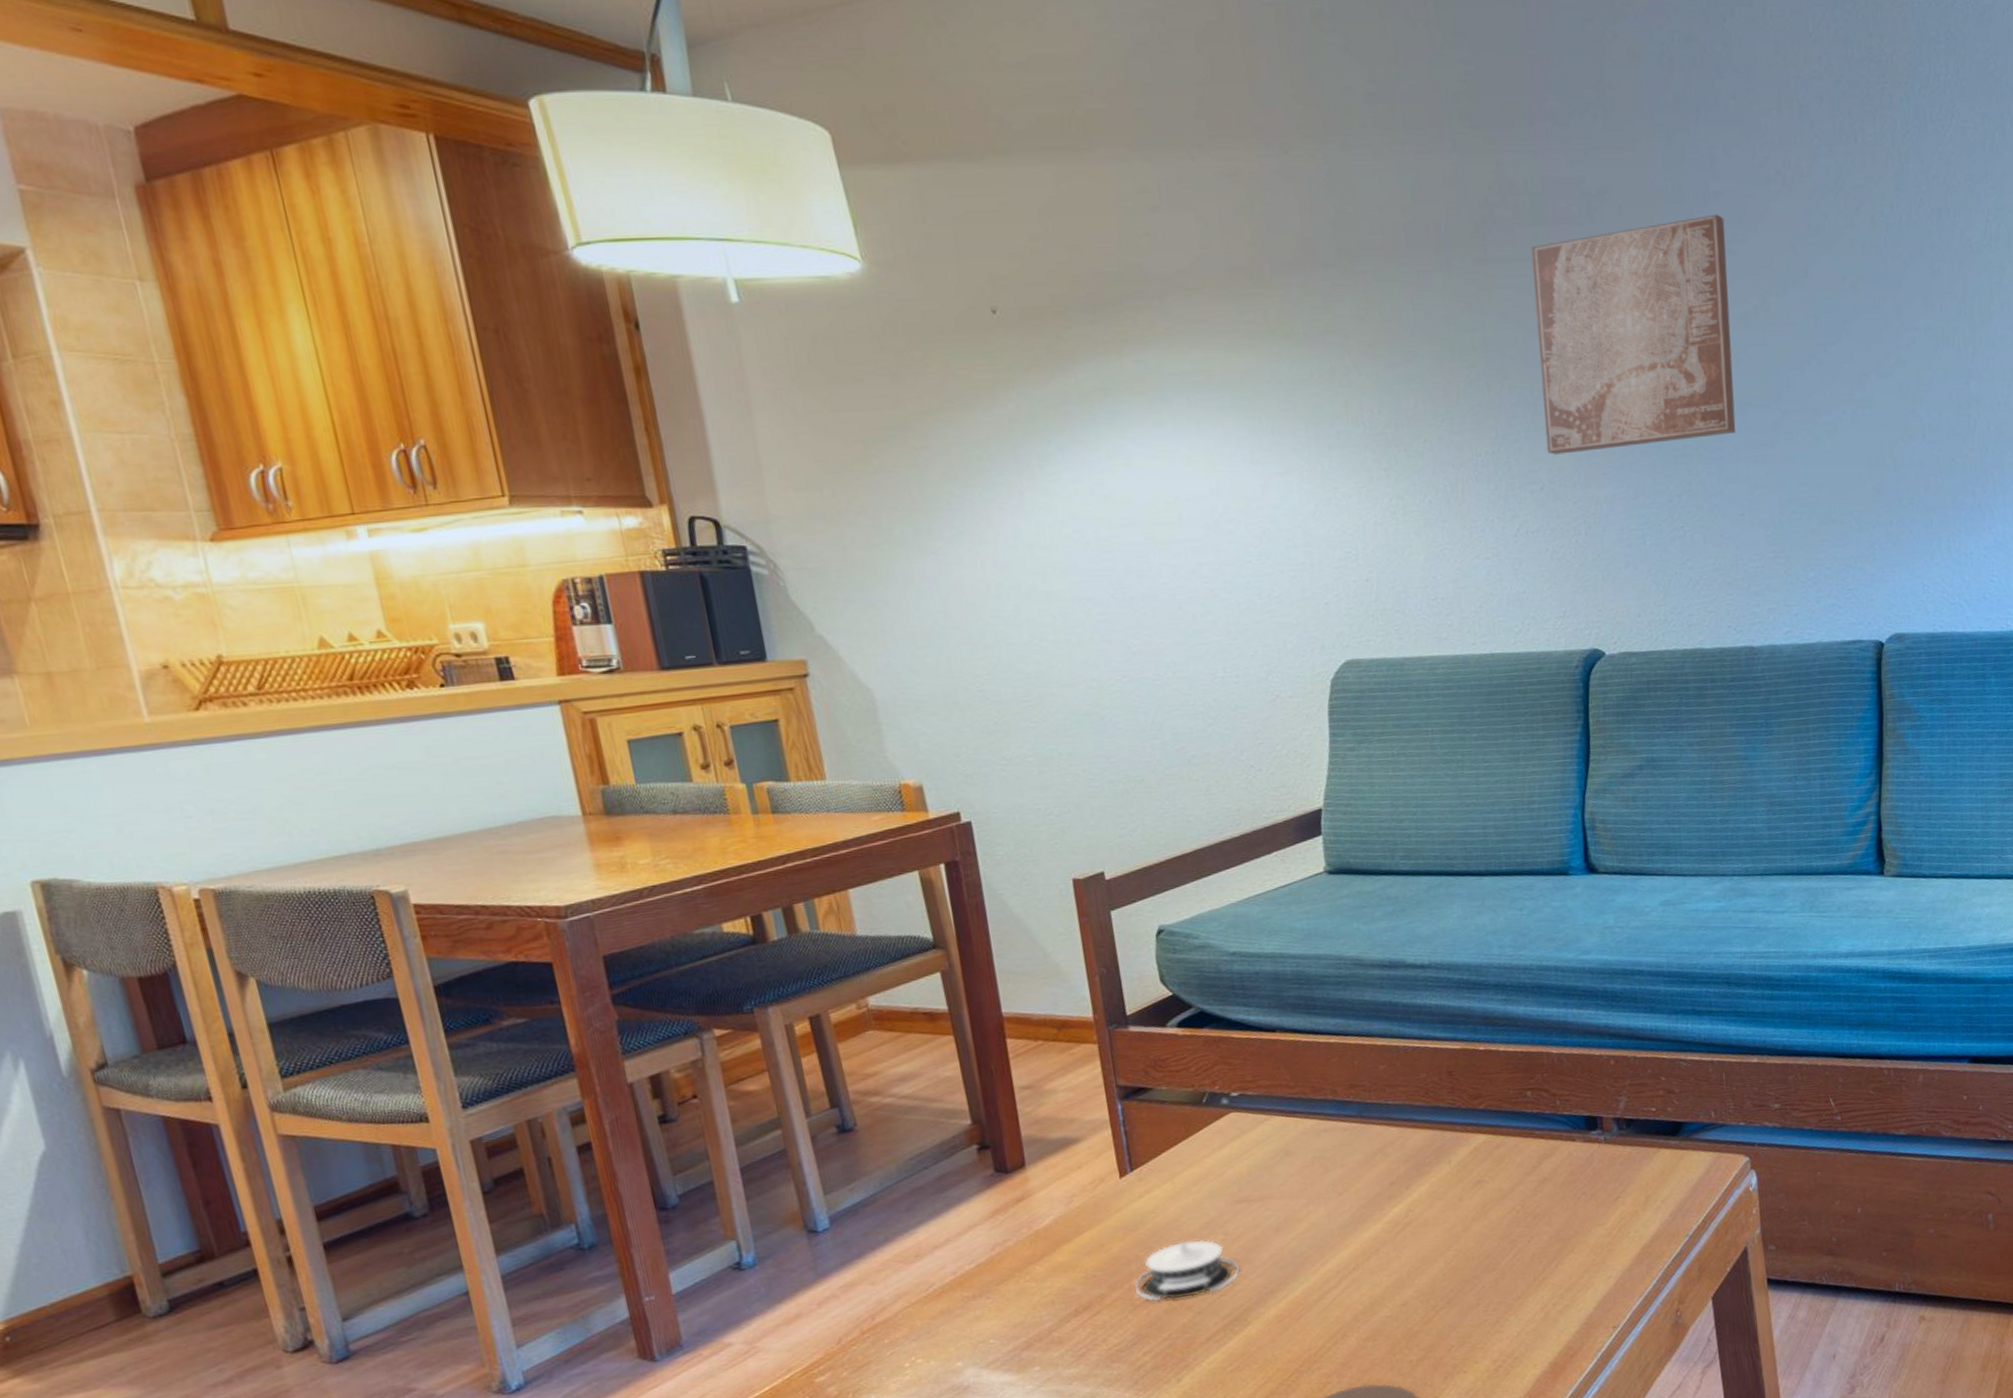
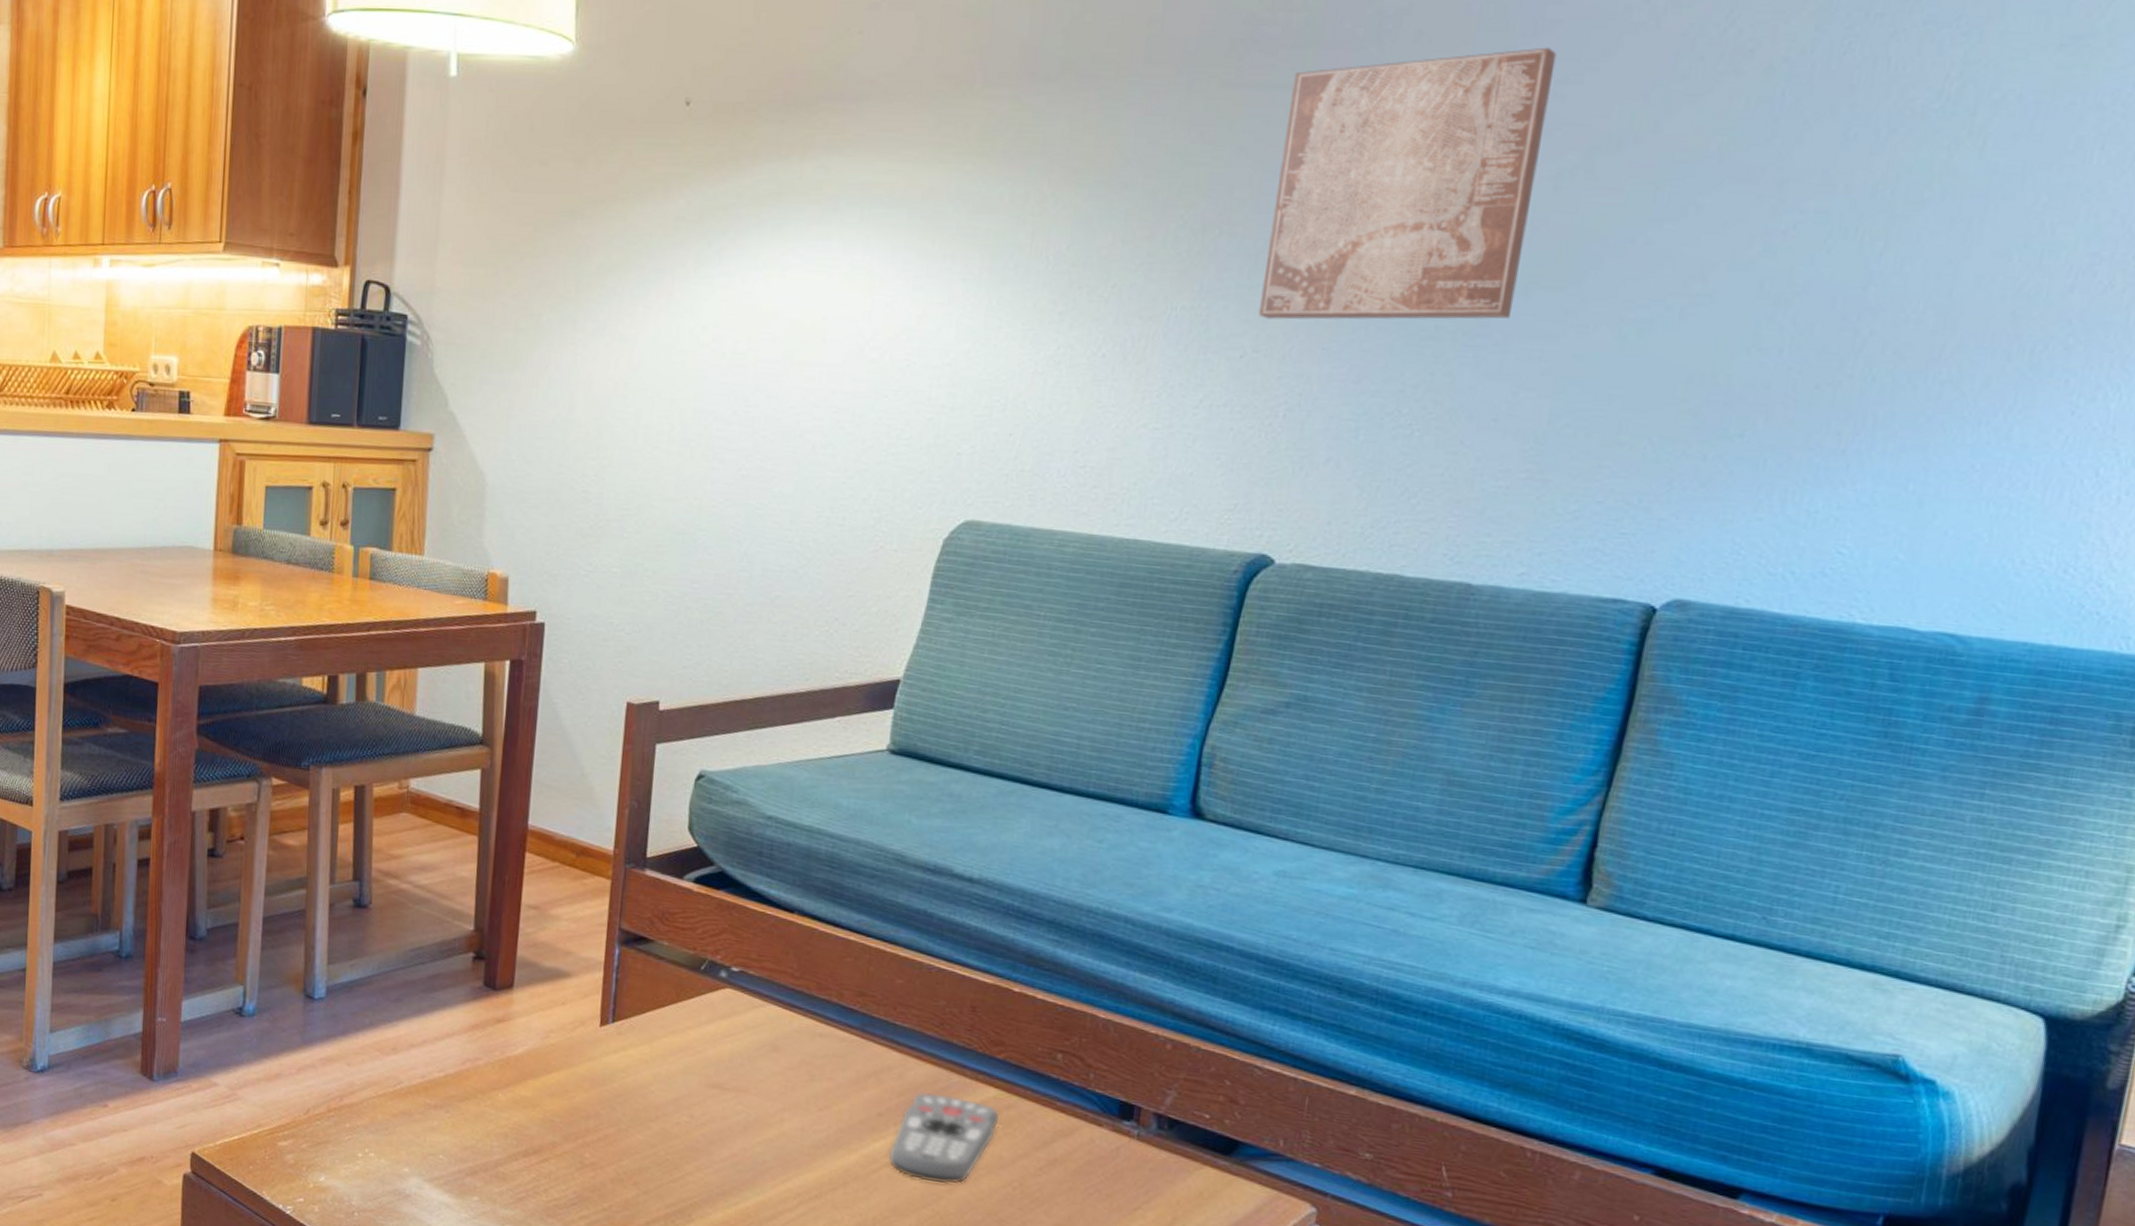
architectural model: present [1134,1239,1241,1302] -> none [588,1109,697,1176]
remote control: none [1407,1149,1493,1229] -> present [889,1092,1000,1184]

